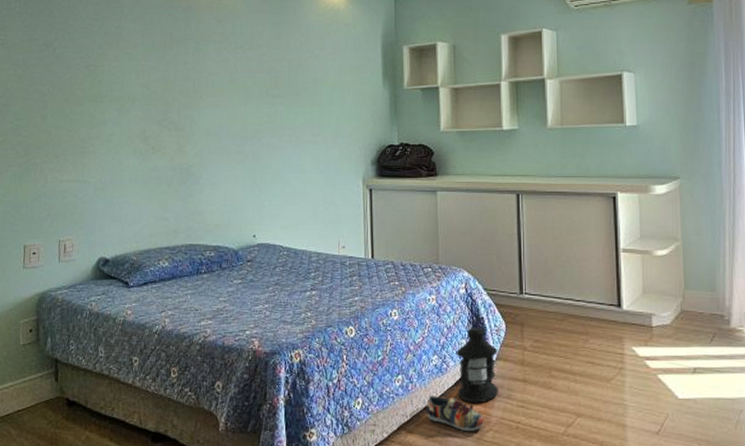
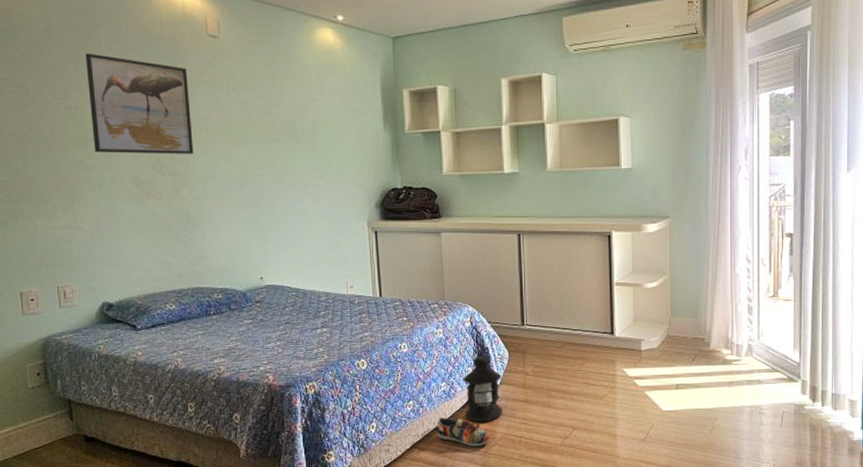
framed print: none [108,15,200,110] -> present [85,53,193,154]

